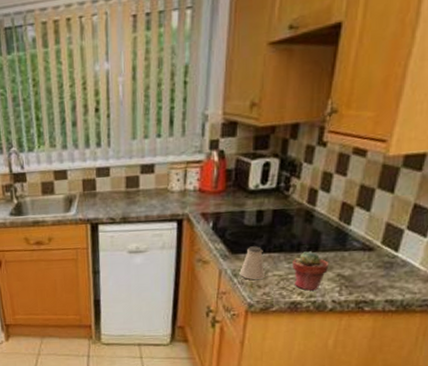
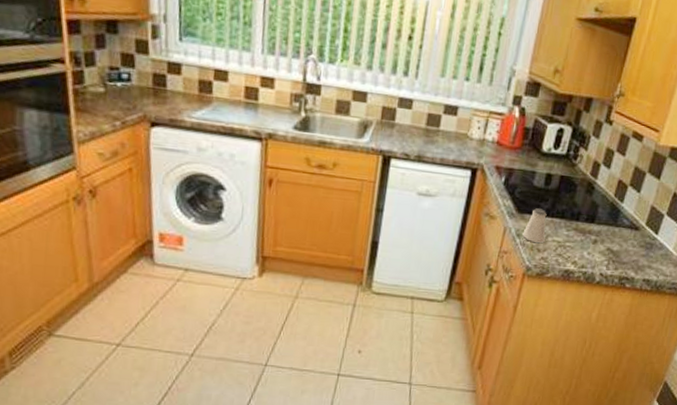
potted succulent: present [292,251,329,292] -> none [570,221,602,263]

